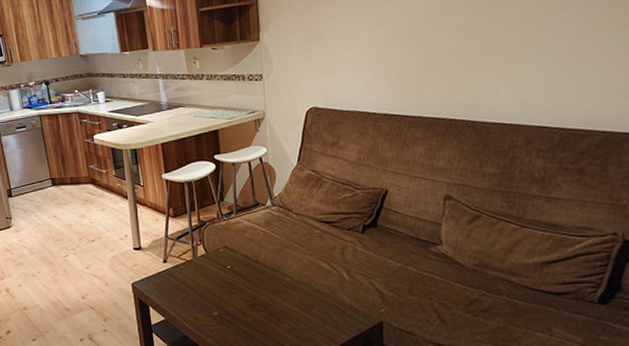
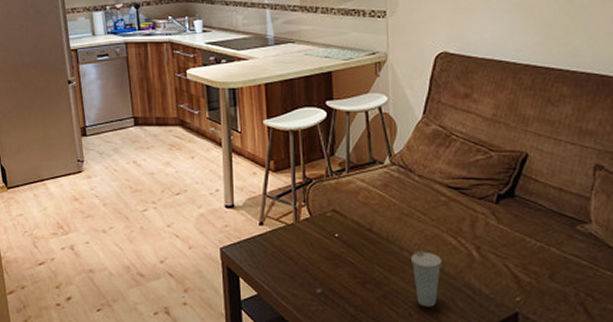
cup: none [292,275,318,321] -> present [411,250,443,307]

